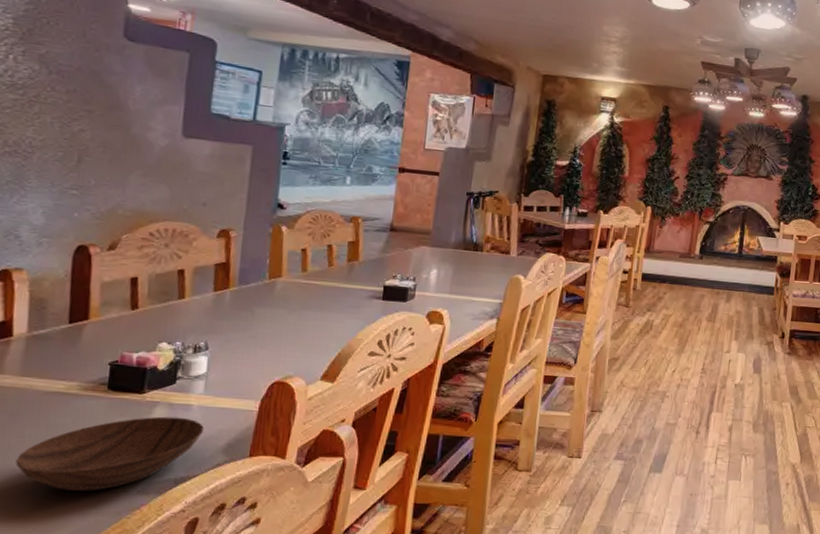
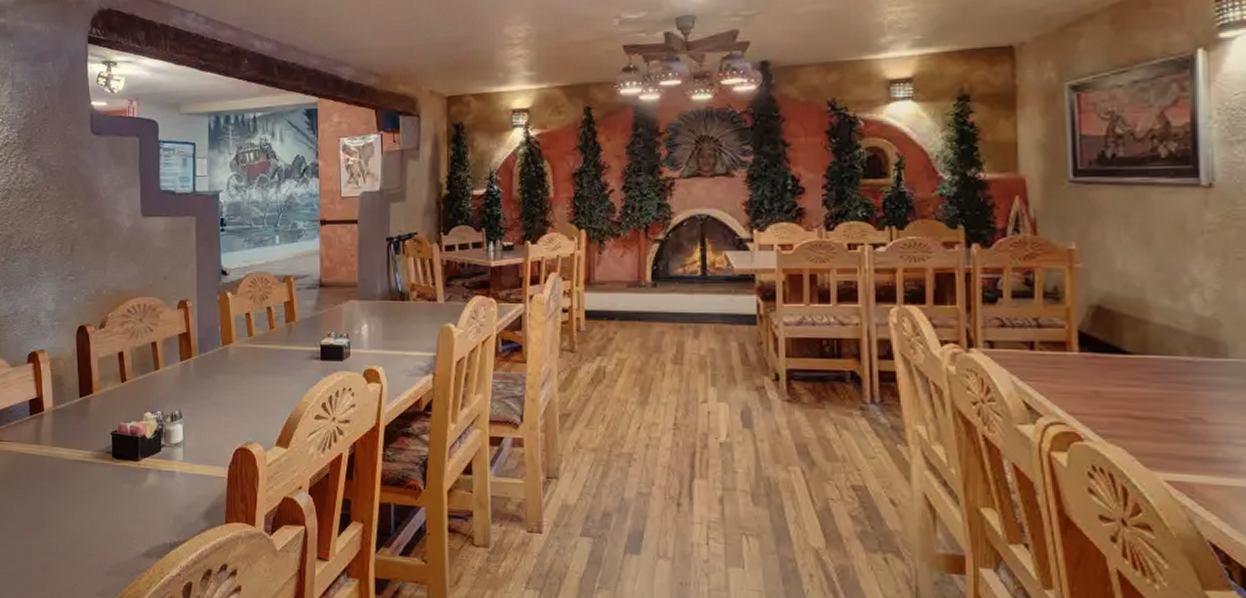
bowl: present [16,416,204,491] -> none [57,483,187,553]

